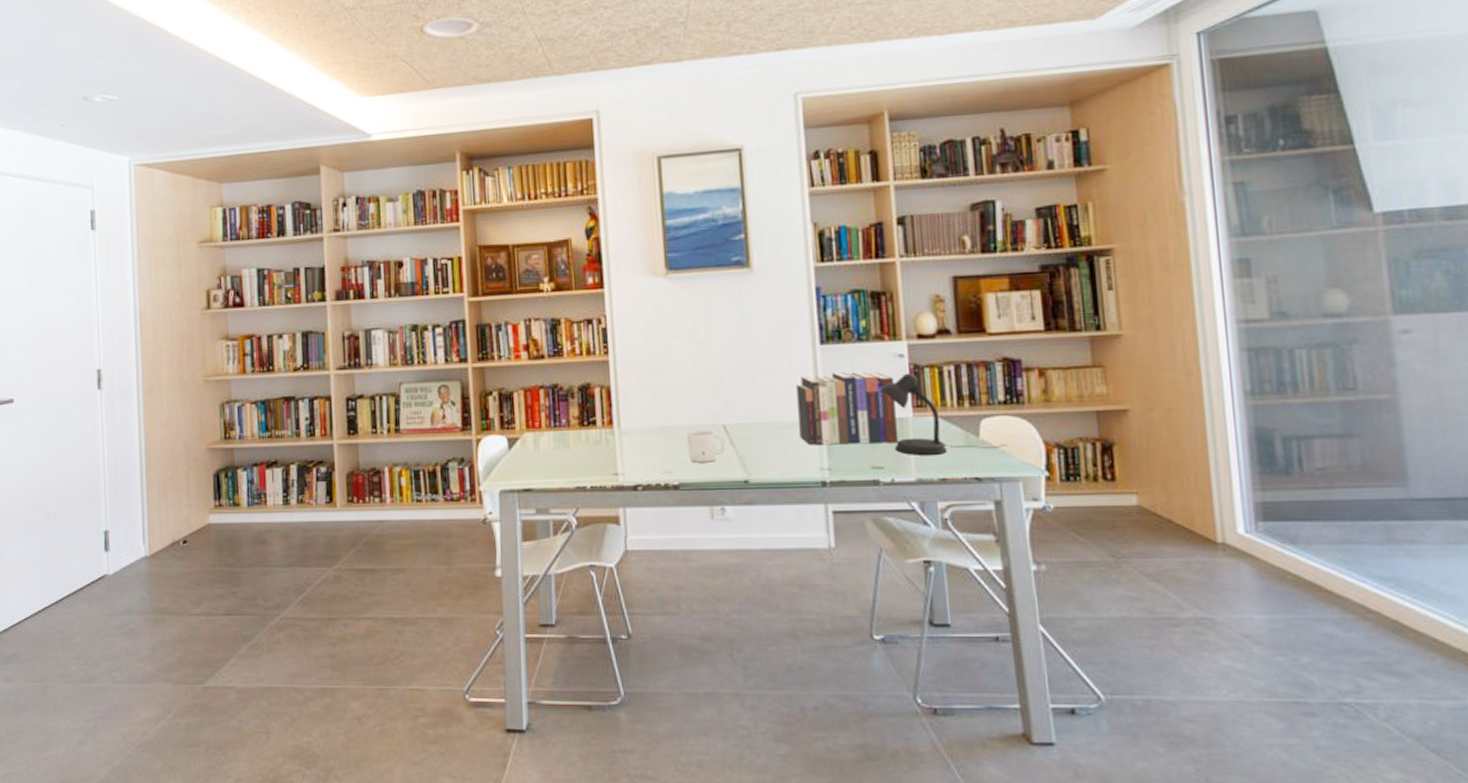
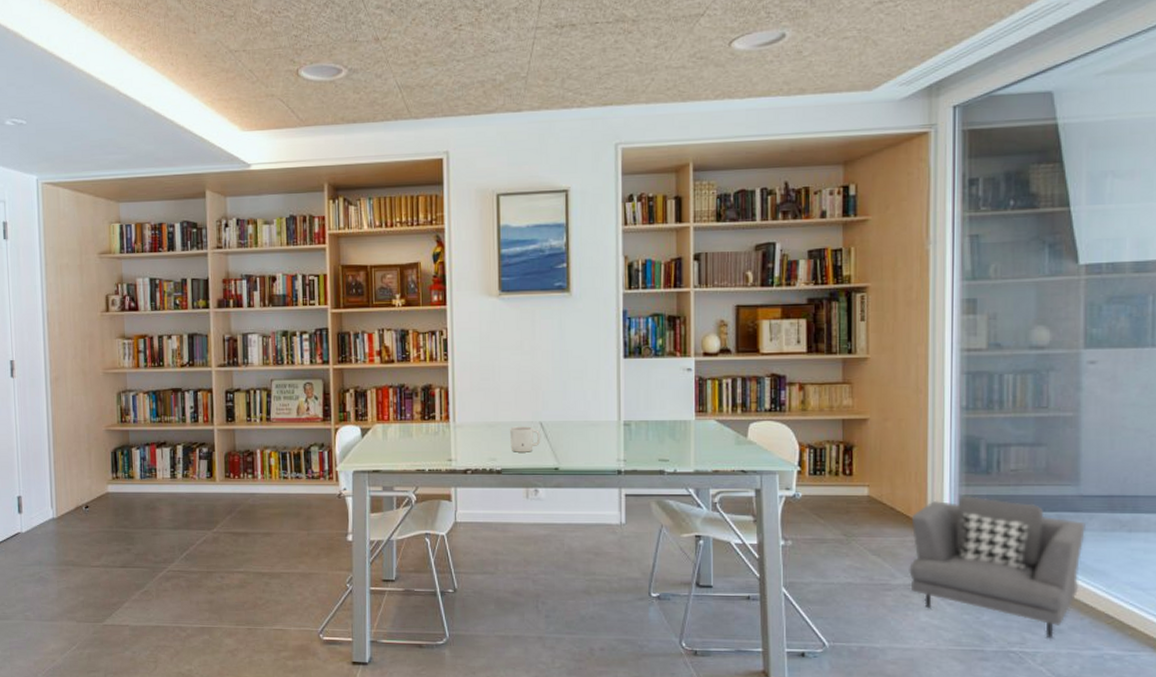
books: present [796,371,898,446] -> none [602,382,682,441]
desk lamp: present [880,373,1007,455] -> none [670,384,769,451]
armchair: none [1197,501,1424,686] -> present [909,495,1085,639]

